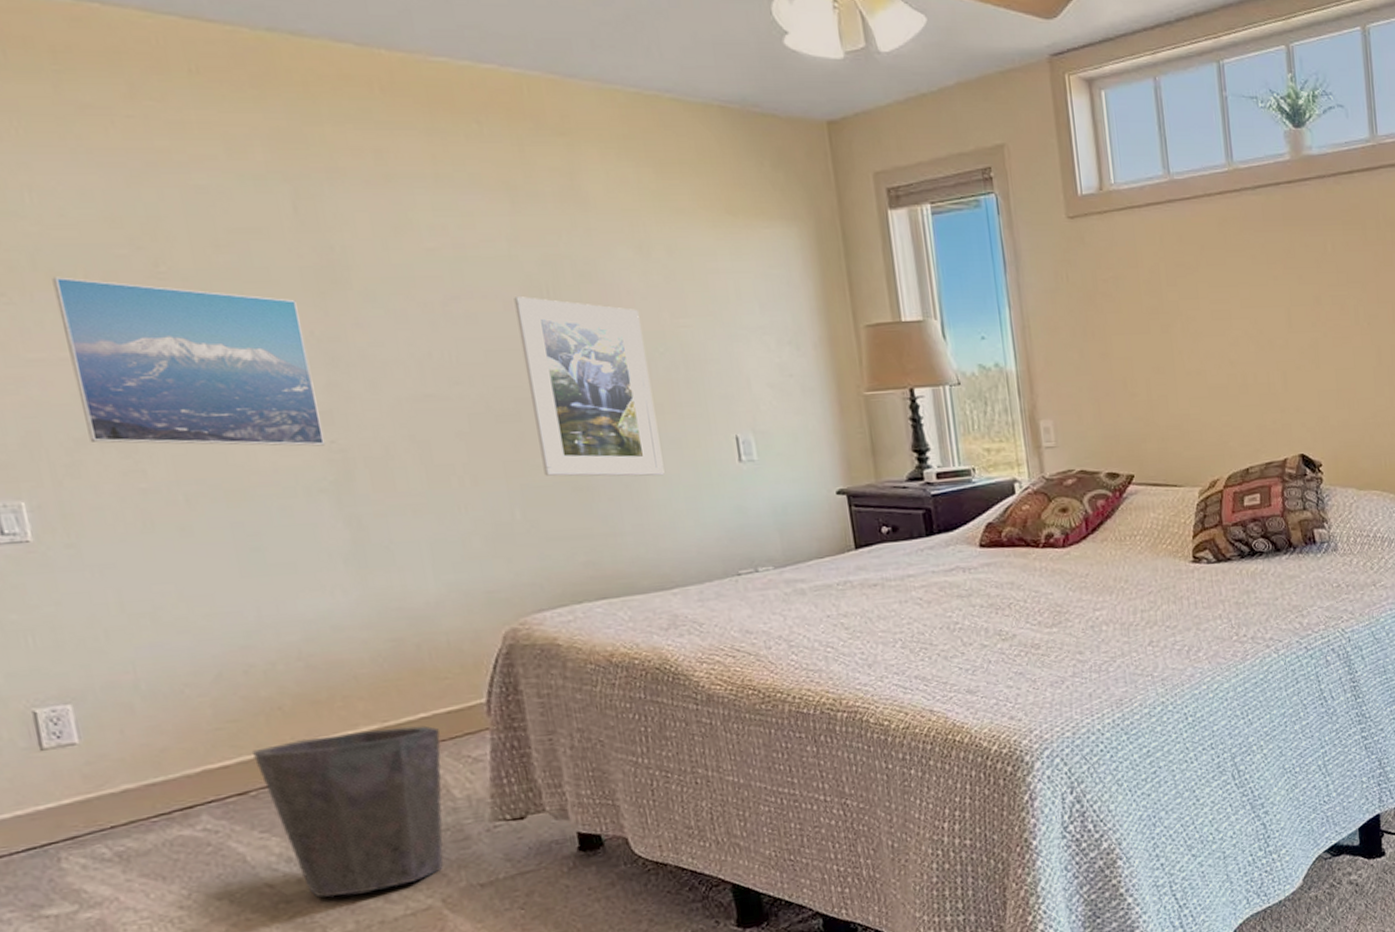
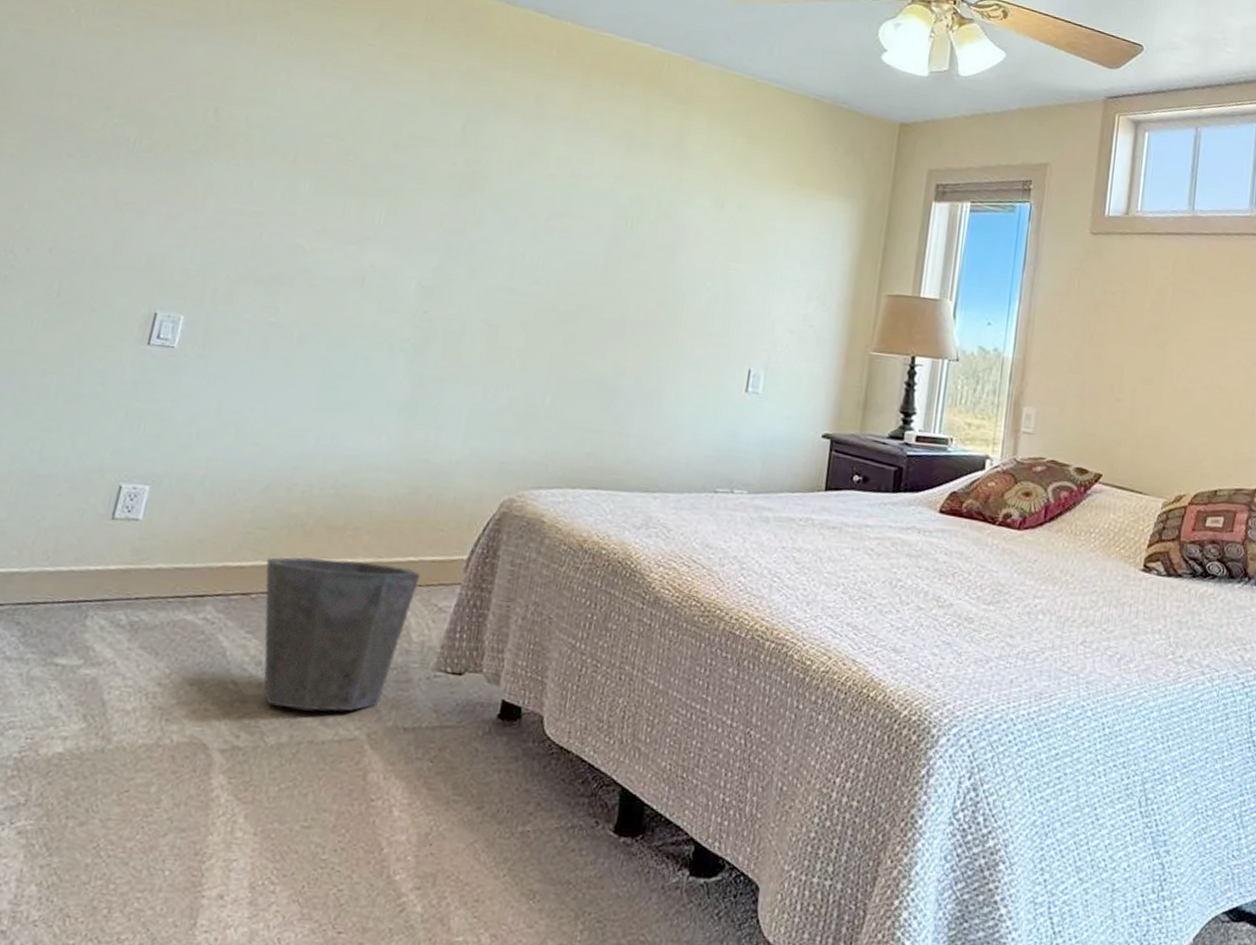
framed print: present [52,277,326,447] -> none [249,151,438,314]
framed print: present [513,297,665,477] -> none [580,222,700,392]

